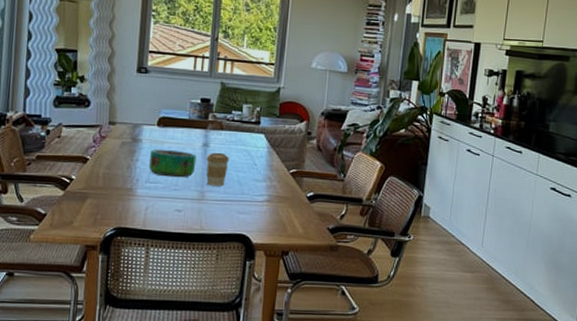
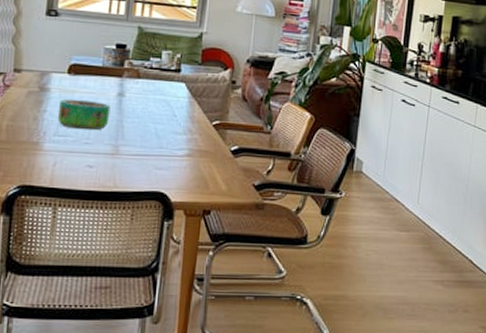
coffee cup: present [206,152,229,187] -> none [121,102,147,140]

